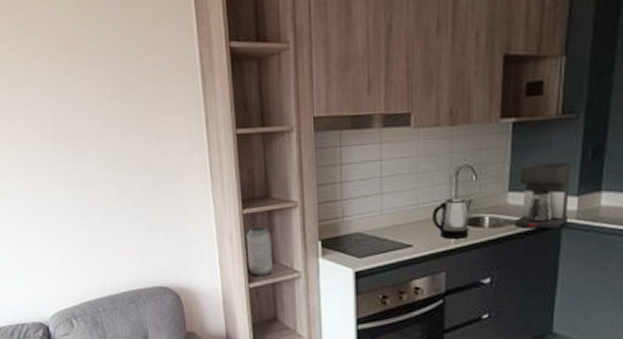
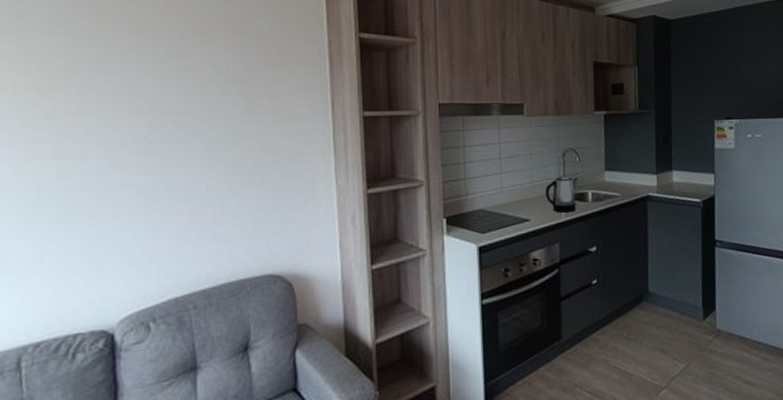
vase: present [247,227,273,277] -> none [371,206,397,257]
coffee maker: present [514,162,571,230] -> none [611,146,651,203]

